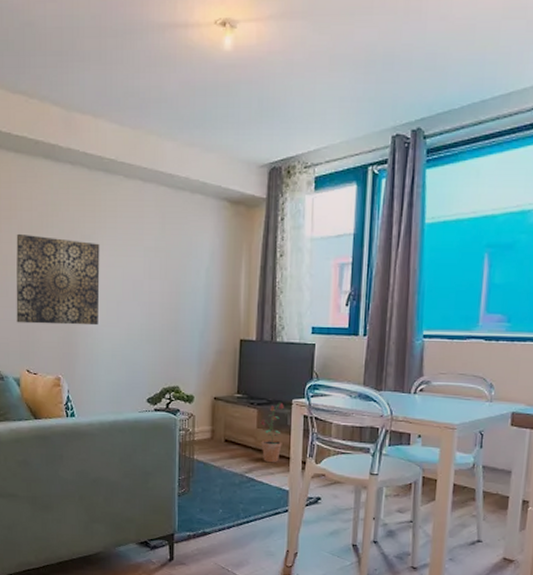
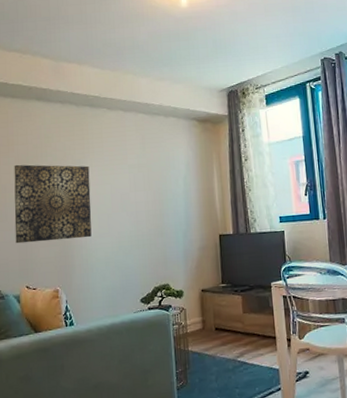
potted plant: present [260,402,284,463] -> none [245,286,268,345]

